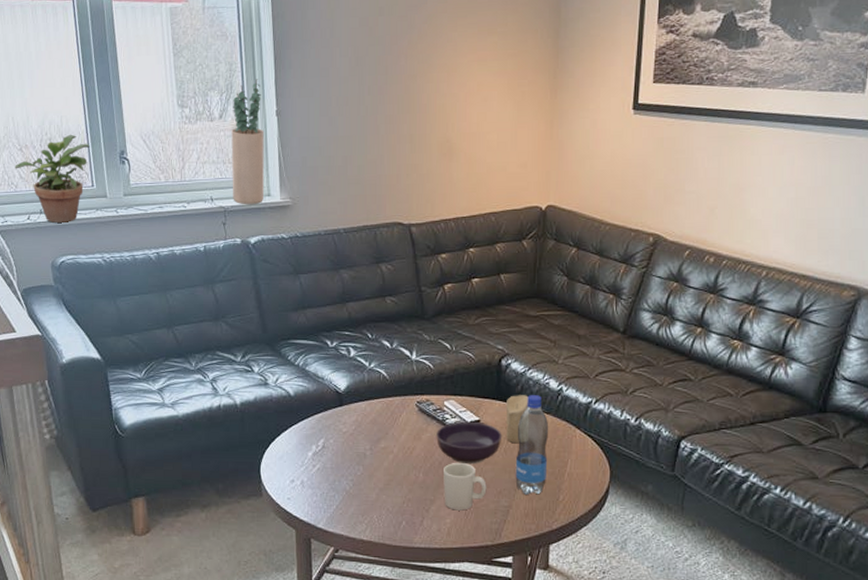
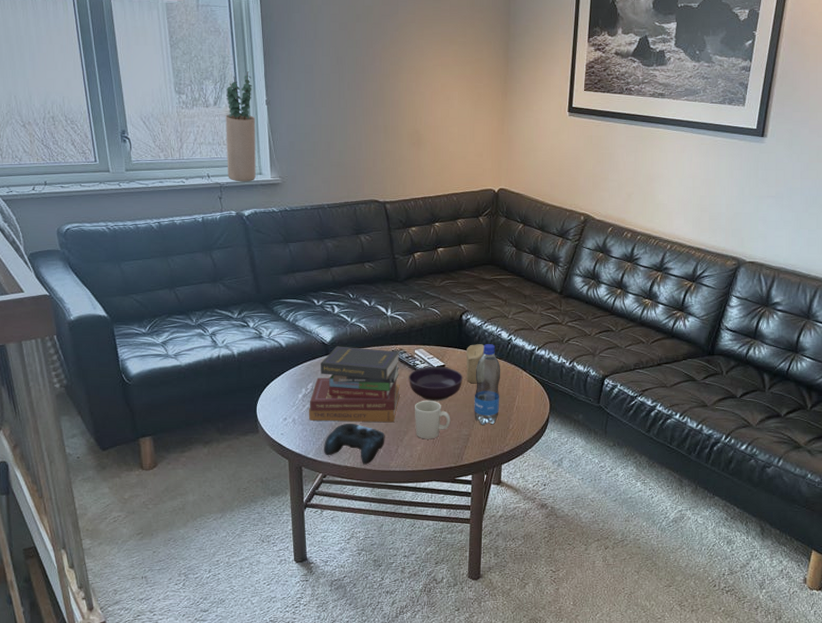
potted plant: present [15,134,90,224] -> none [18,113,92,195]
books: none [319,395,427,489] -> present [308,346,400,423]
control: none [336,487,408,539] -> present [324,423,385,465]

